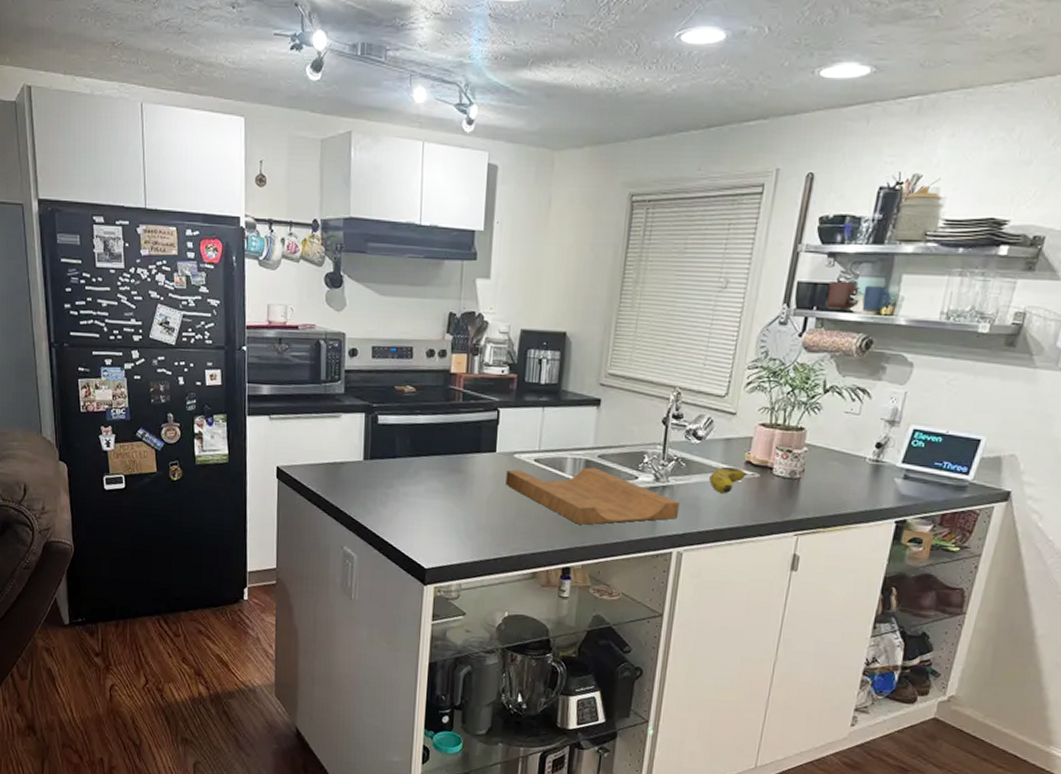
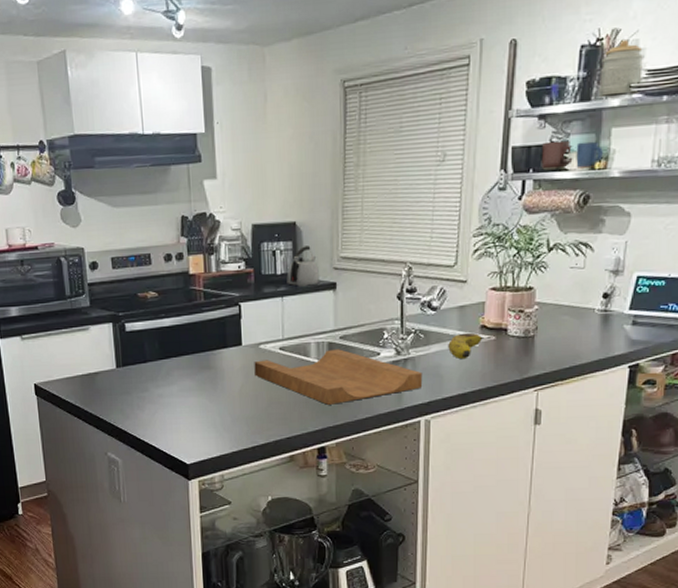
kettle: none [550,358,584,400] -> present [286,246,319,288]

